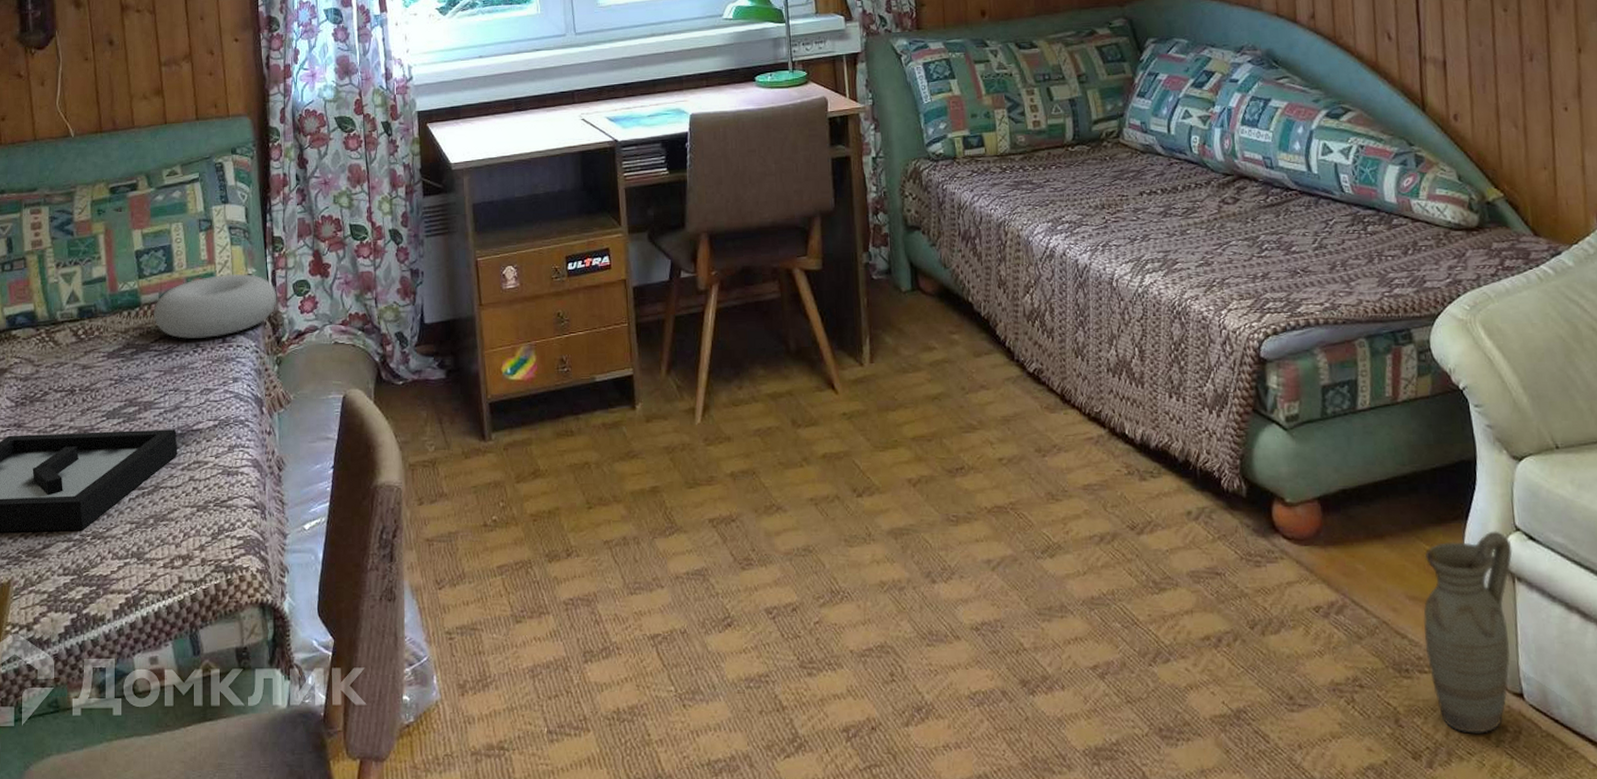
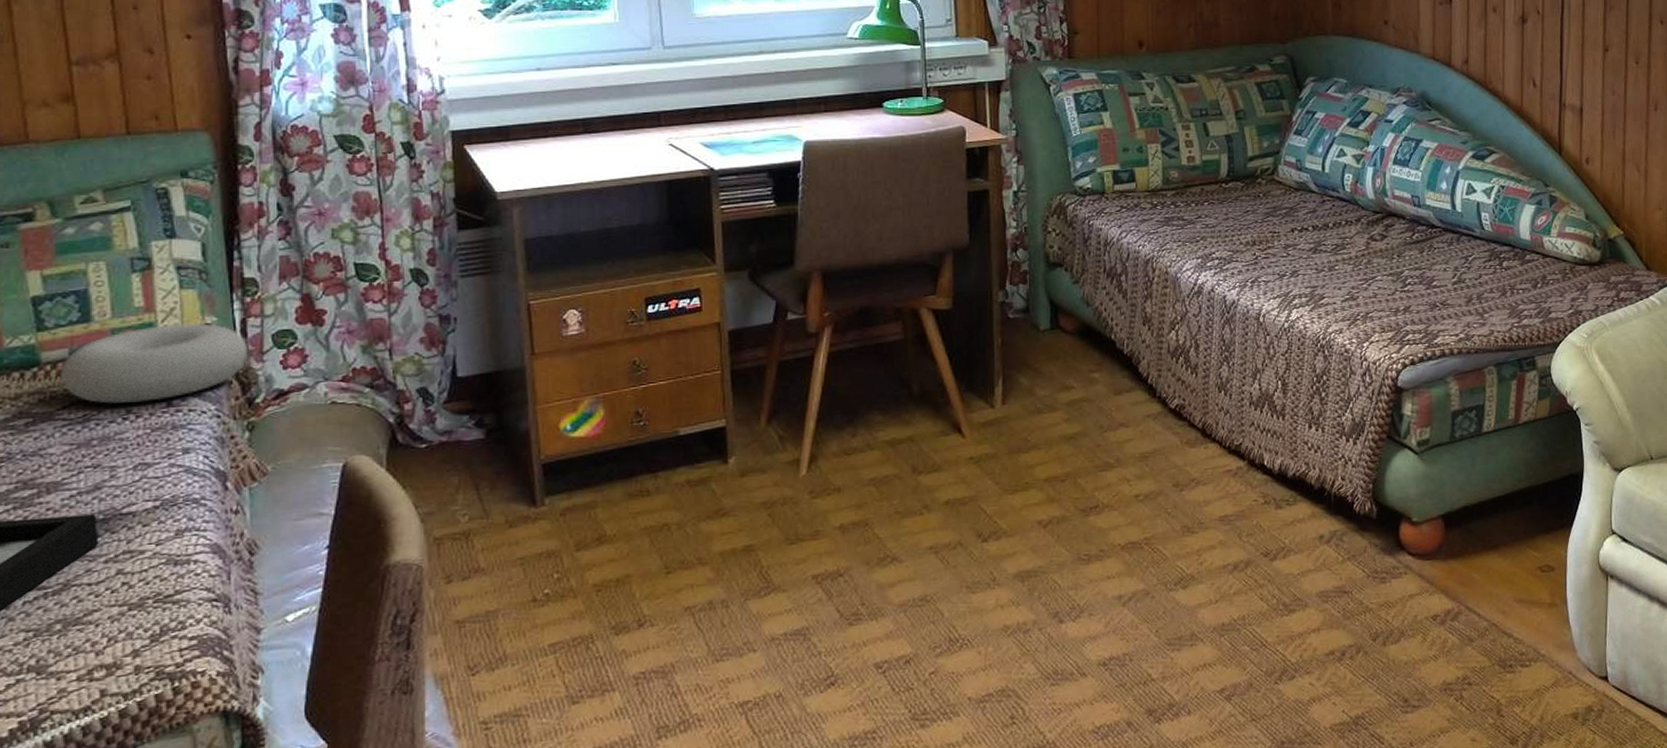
ceramic jug: present [1423,531,1513,734] -> none [1527,535,1608,716]

